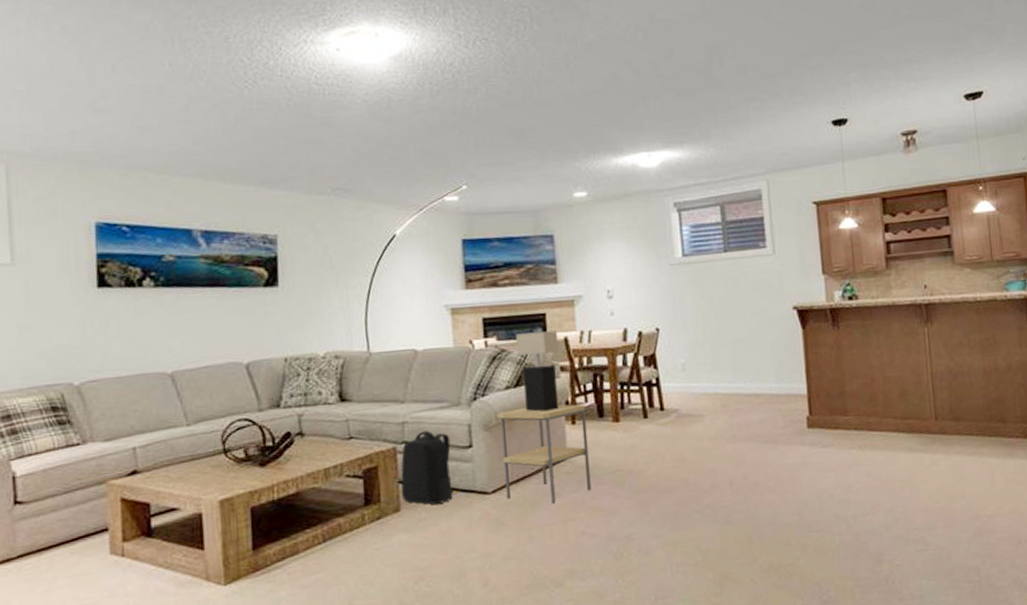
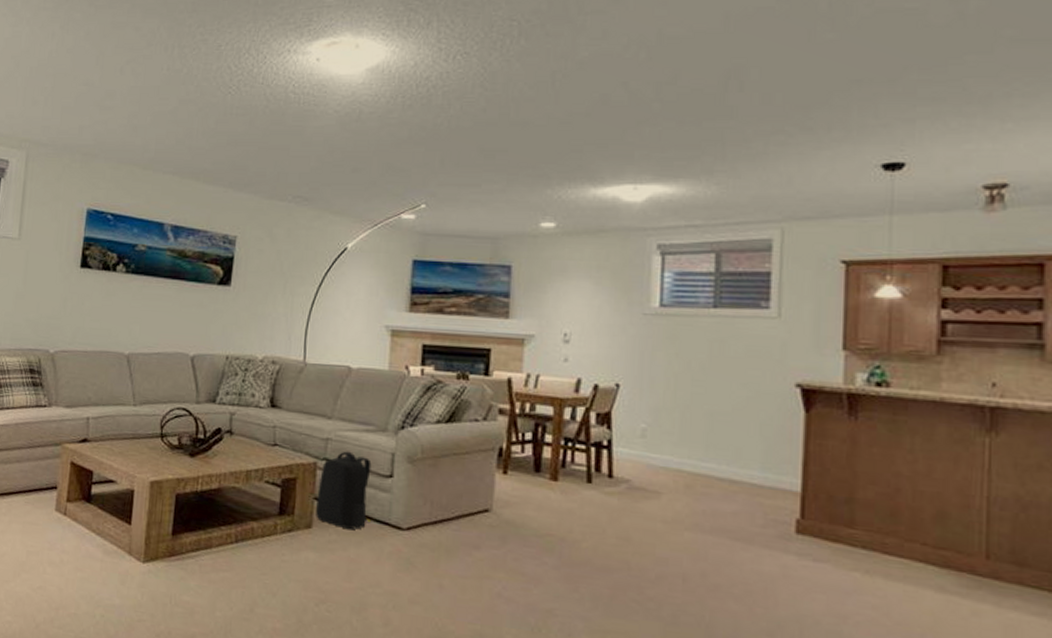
side table: present [497,404,591,505] -> none [420,446,520,557]
table lamp: present [516,330,559,412] -> none [454,366,502,455]

